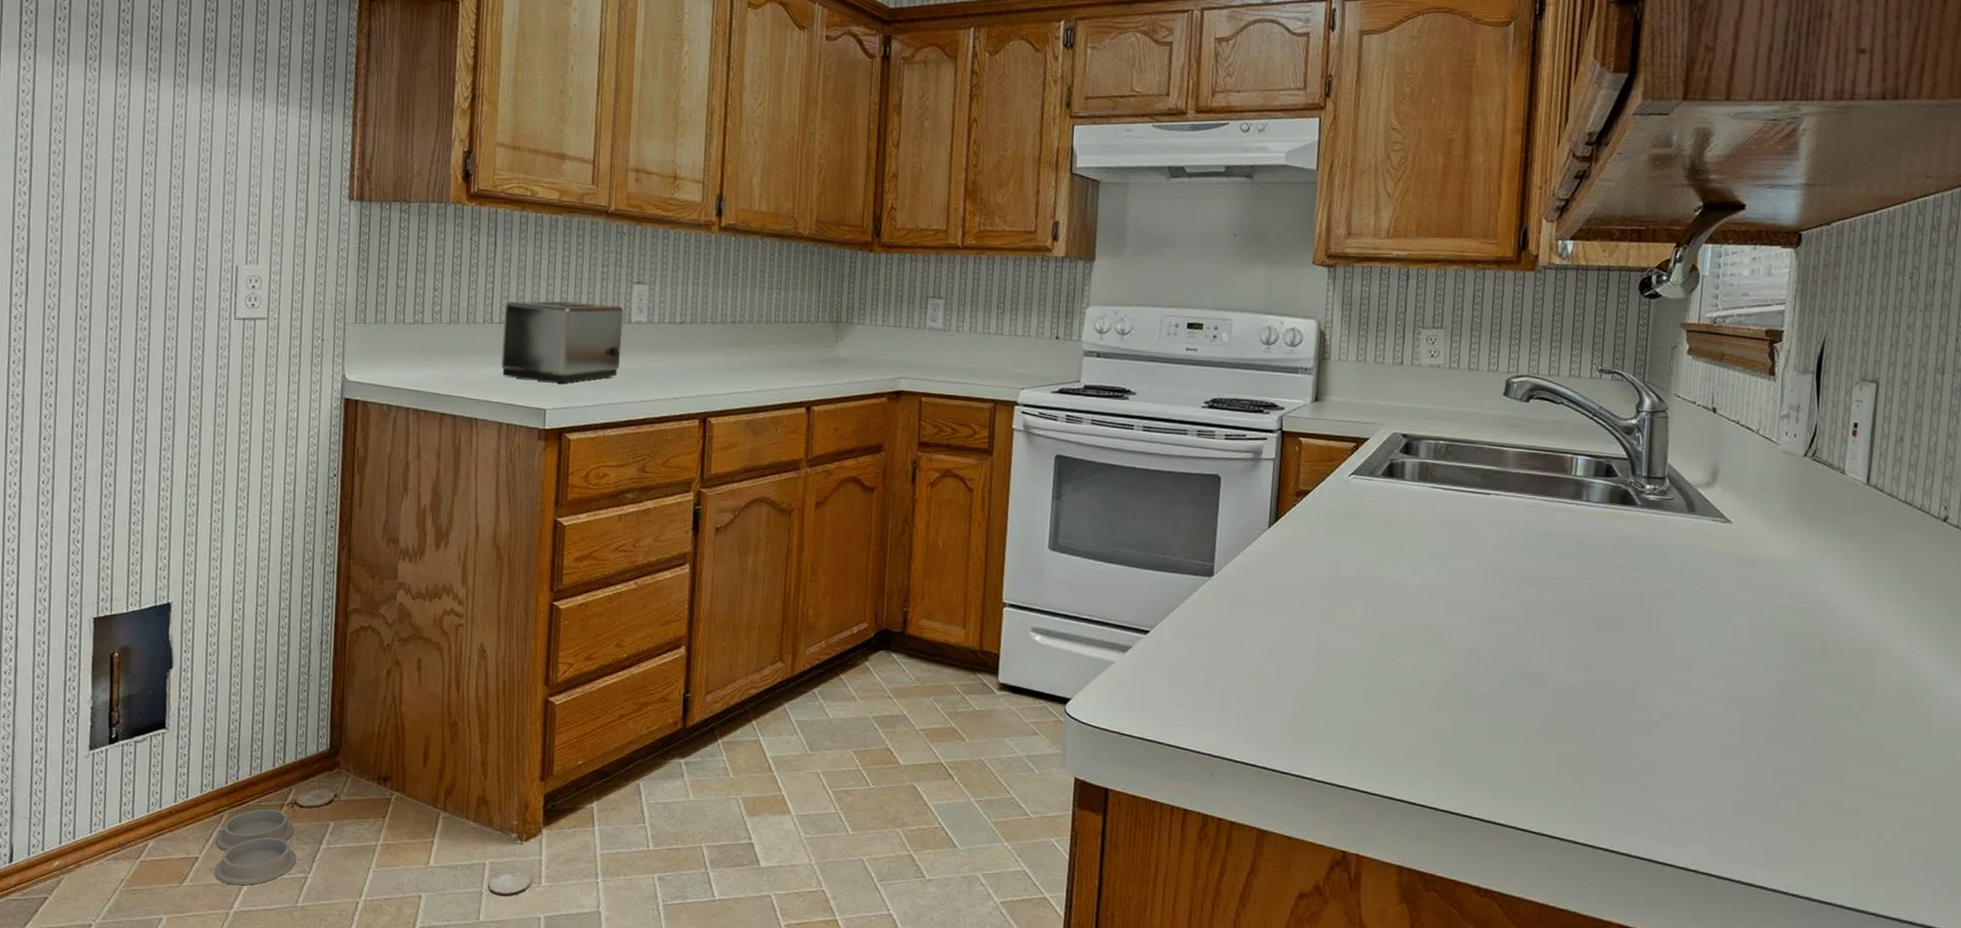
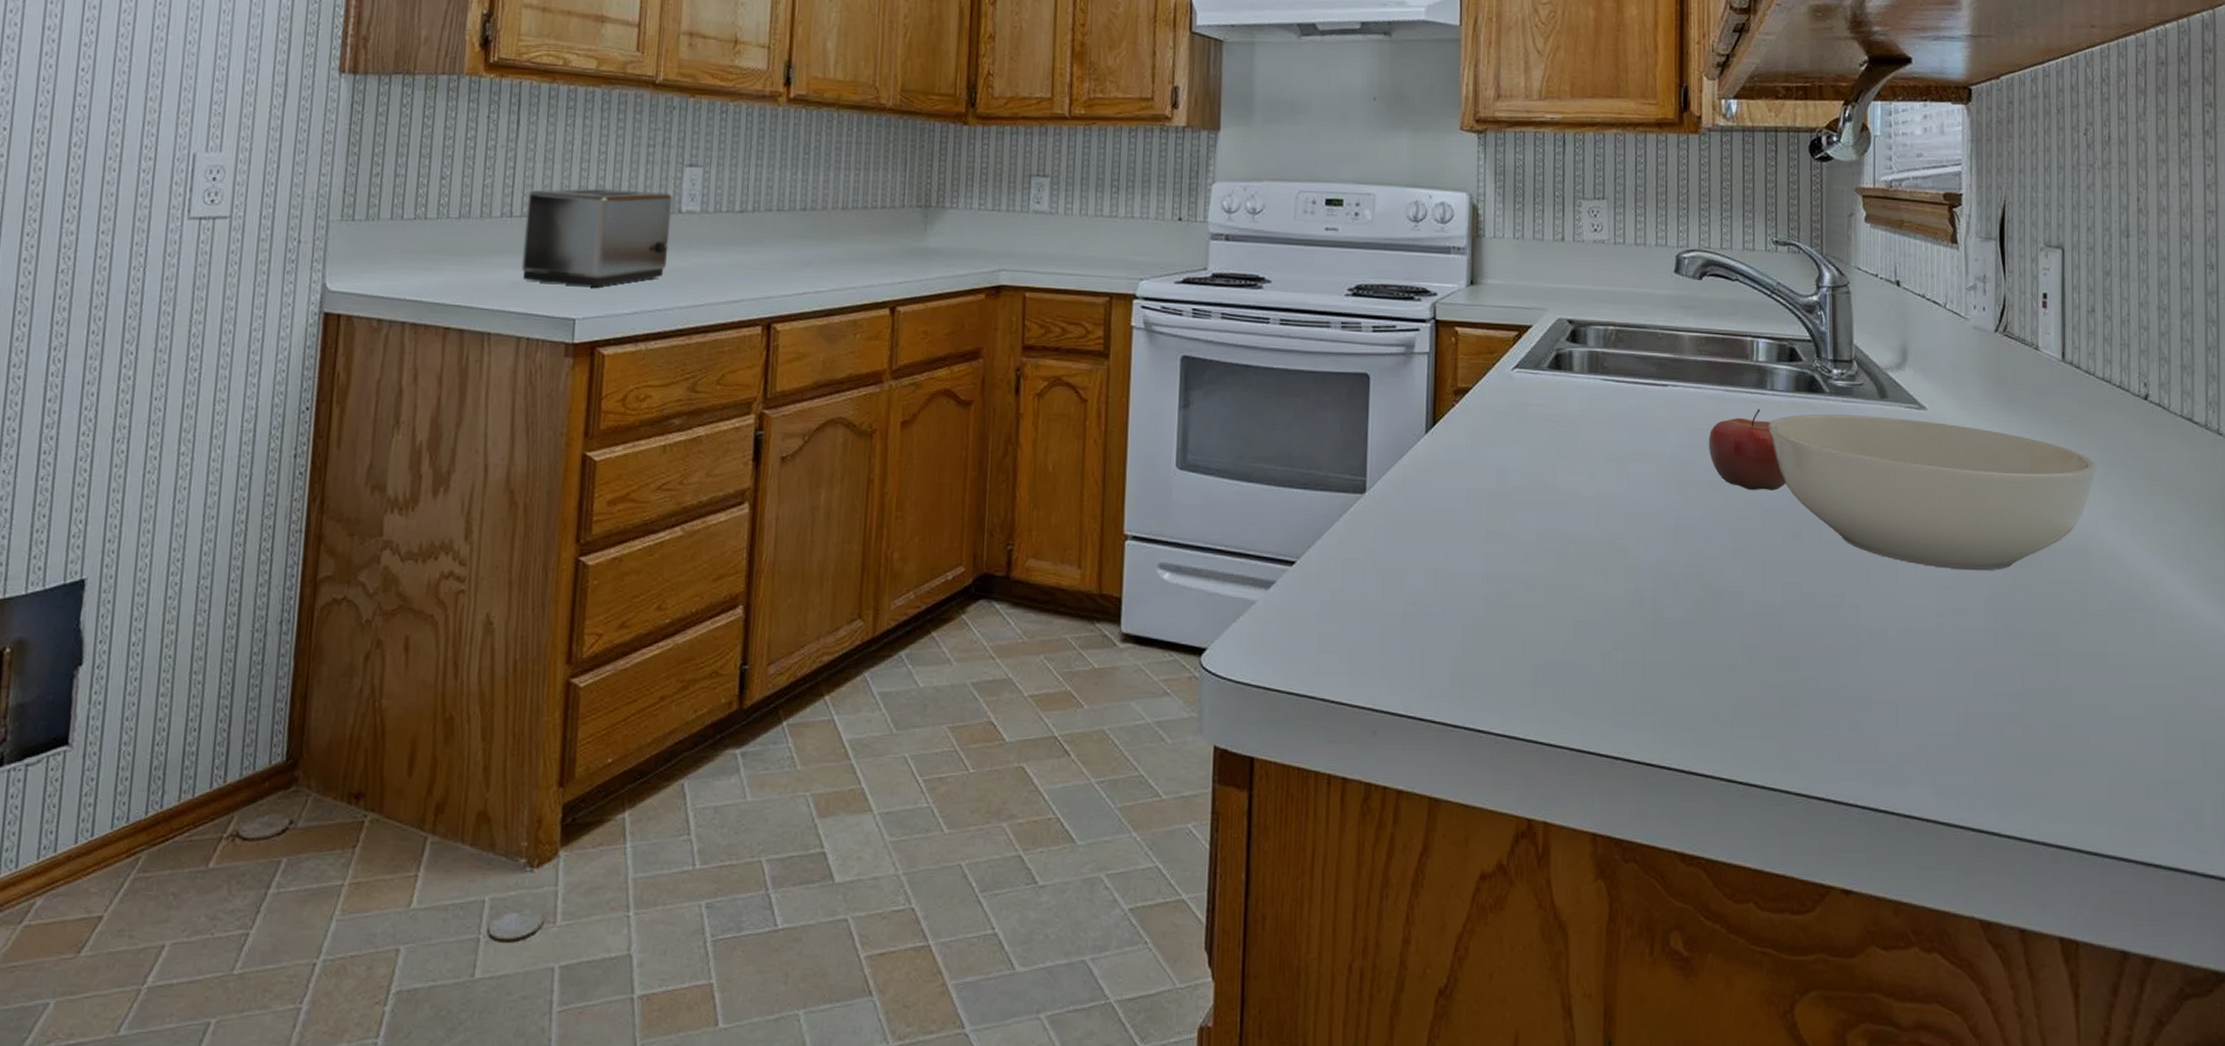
pet bowl: present [215,808,297,886] -> none [124,844,236,951]
fruit: none [1524,517,1594,589] -> present [1708,409,1785,491]
bowl: none [1581,523,1891,666] -> present [1768,414,2097,571]

